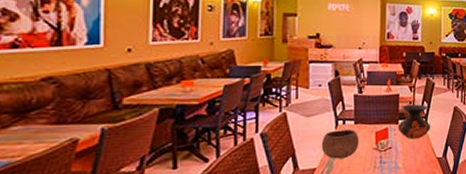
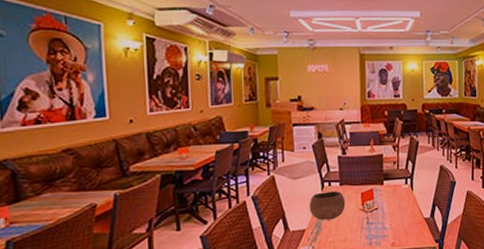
vase: present [398,104,431,139] -> none [383,164,417,200]

